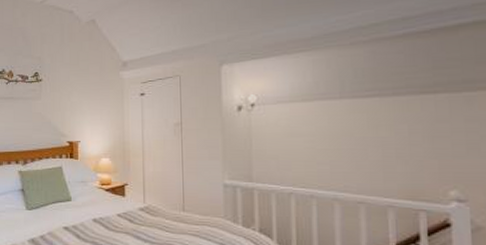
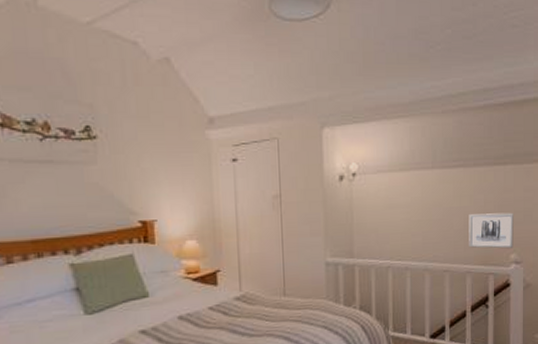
wall art: none [388,144,453,184] -> present [469,212,514,249]

